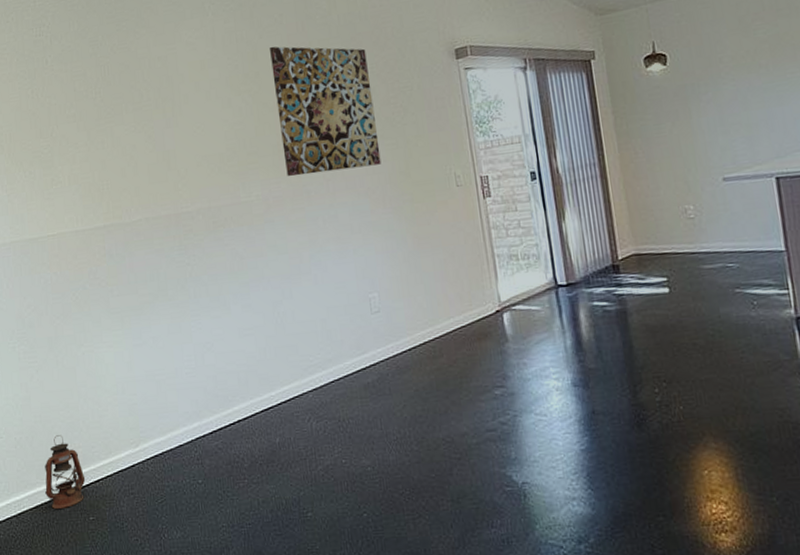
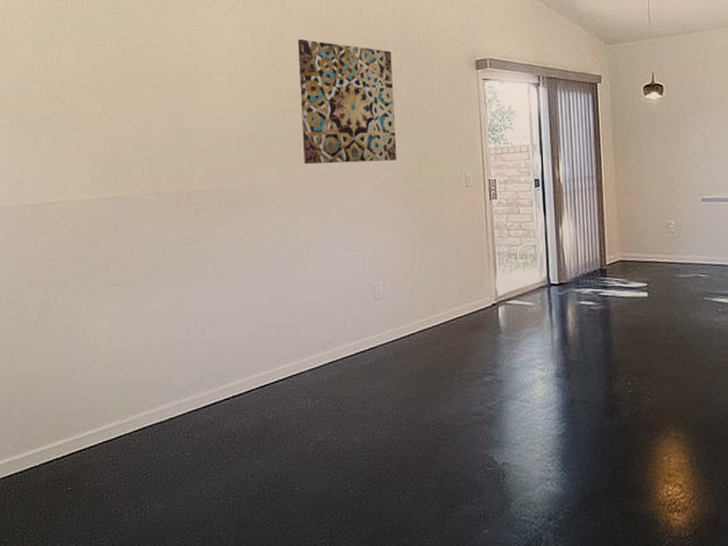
lantern: present [44,435,86,509] -> none [20,404,67,478]

